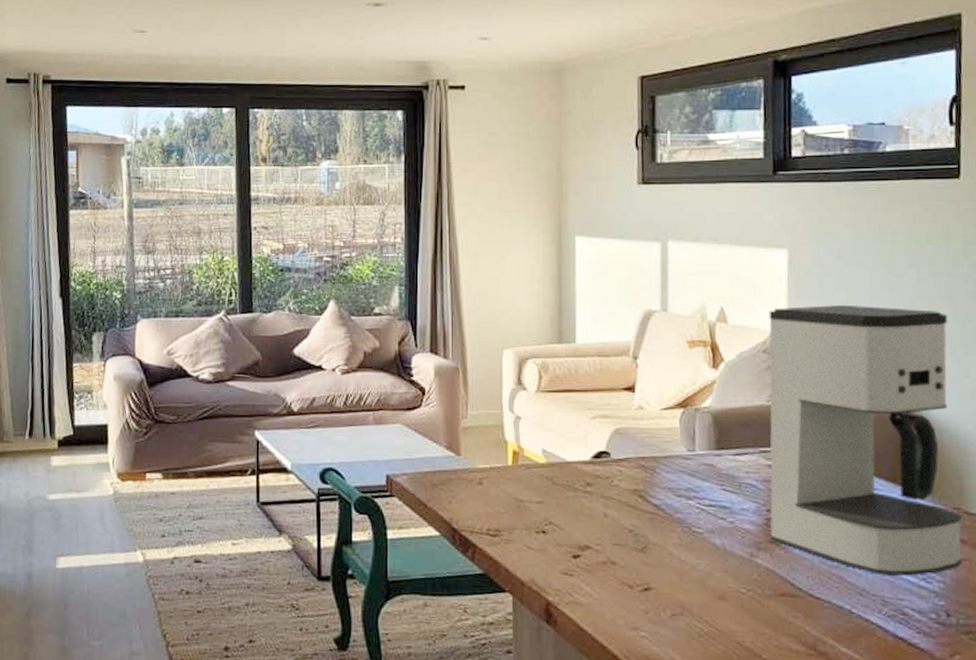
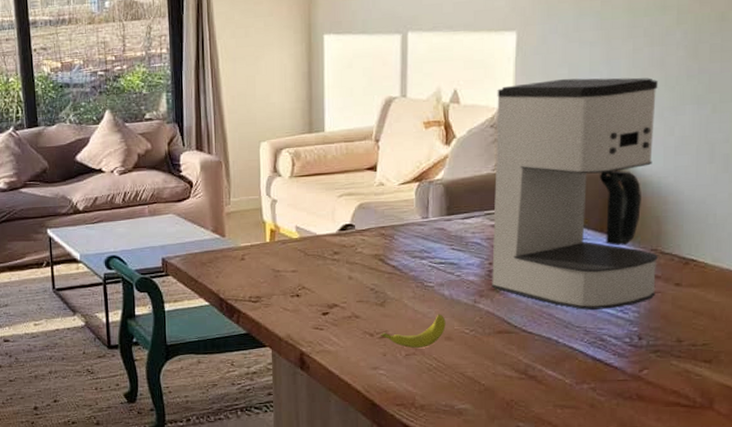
banana: none [640,567,718,607] -> present [380,314,446,348]

